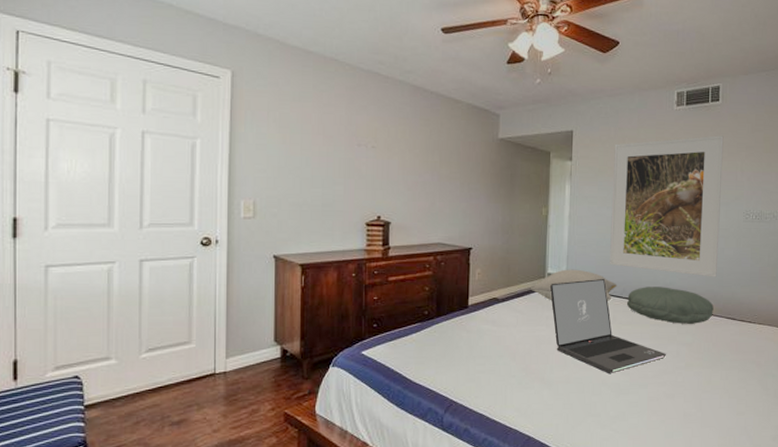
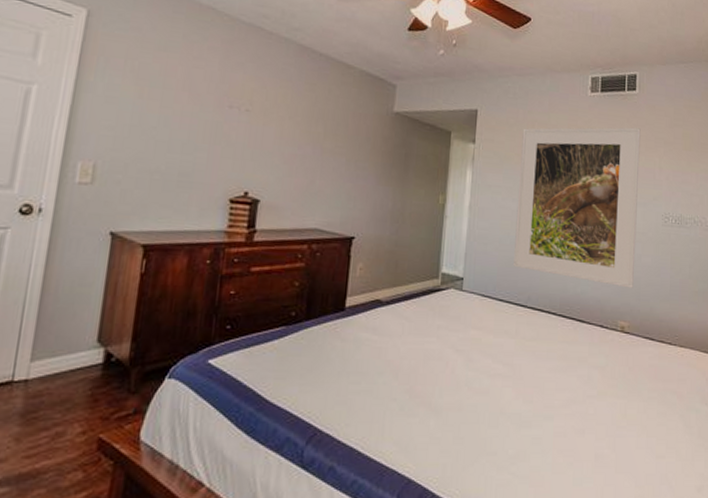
pillow: present [531,269,617,301] -> none [421,269,522,311]
laptop: present [550,279,666,373] -> none [444,283,576,400]
pillow: present [626,287,714,324] -> none [531,295,630,343]

